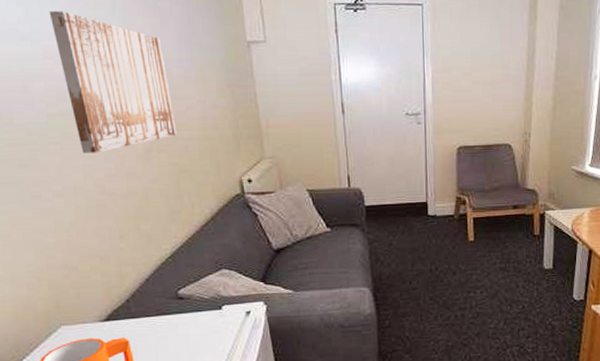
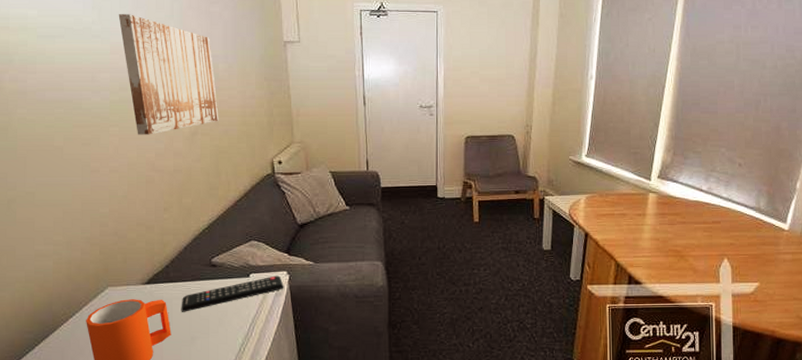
remote control: none [146,306,261,350] -> present [181,275,284,312]

